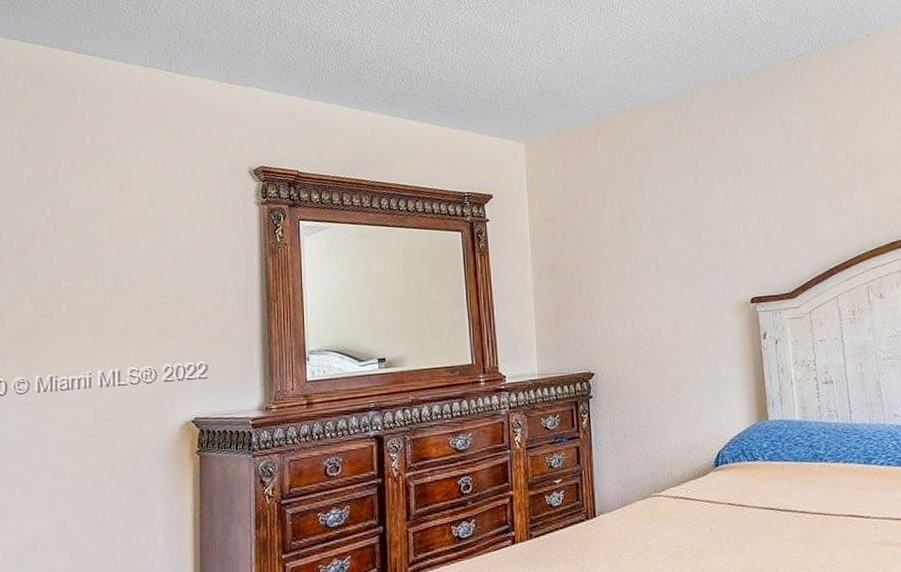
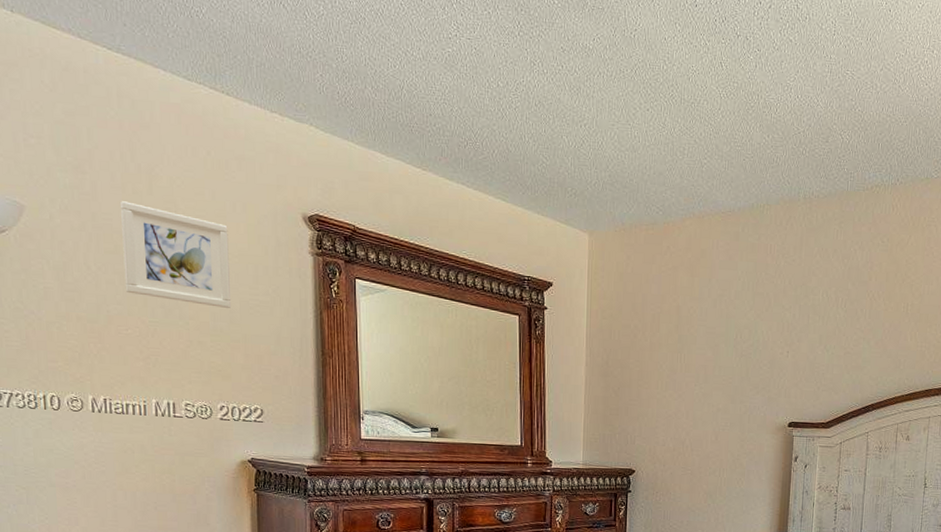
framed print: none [78,182,179,269] -> present [121,201,232,308]

